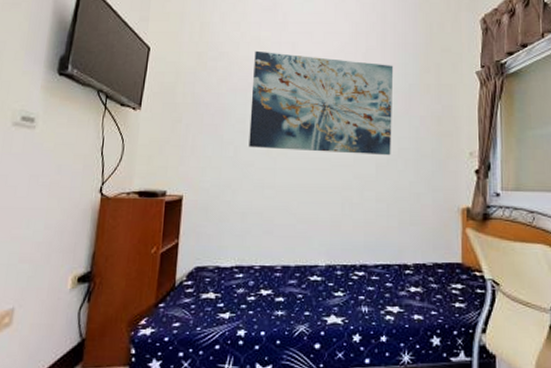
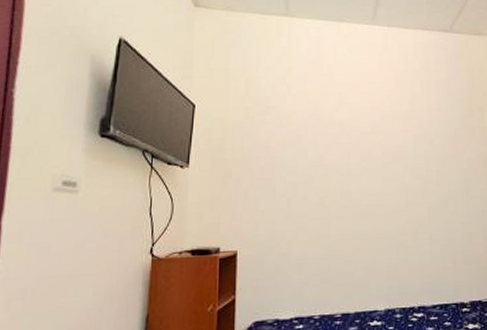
wall art: present [249,50,394,156] -> none [301,103,442,199]

